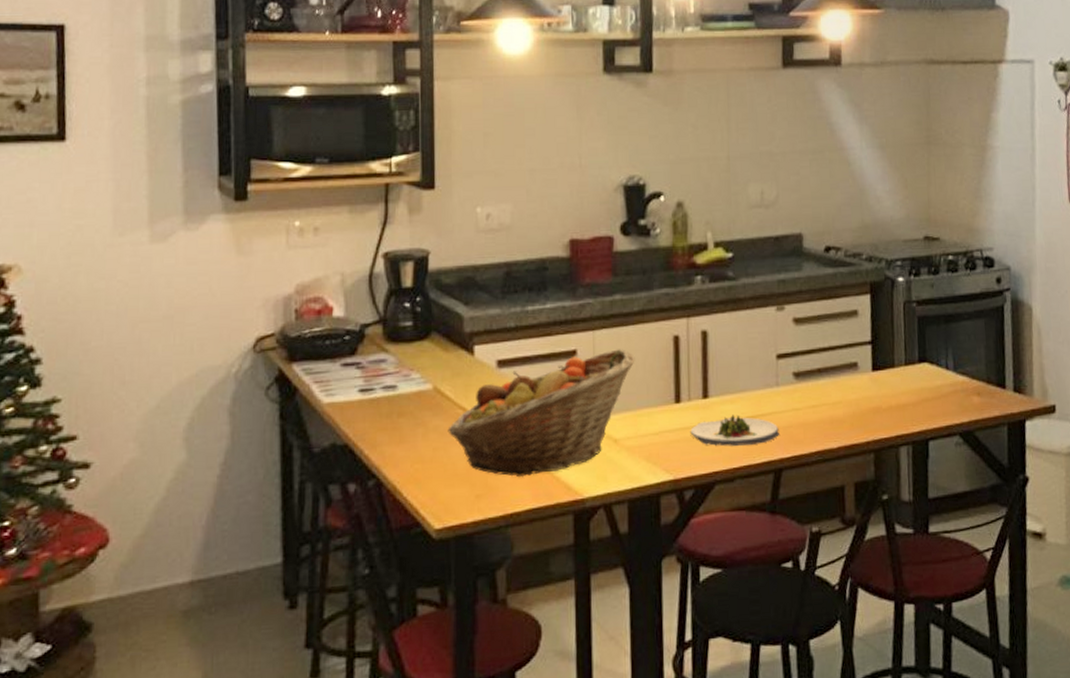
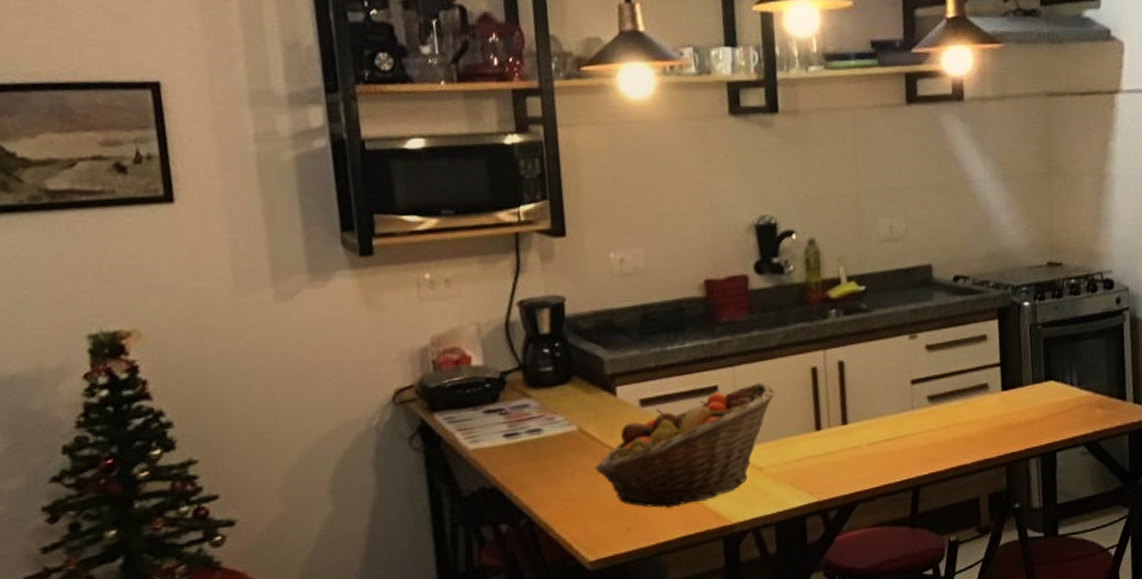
salad plate: present [690,415,779,446] -> none [831,438,916,468]

